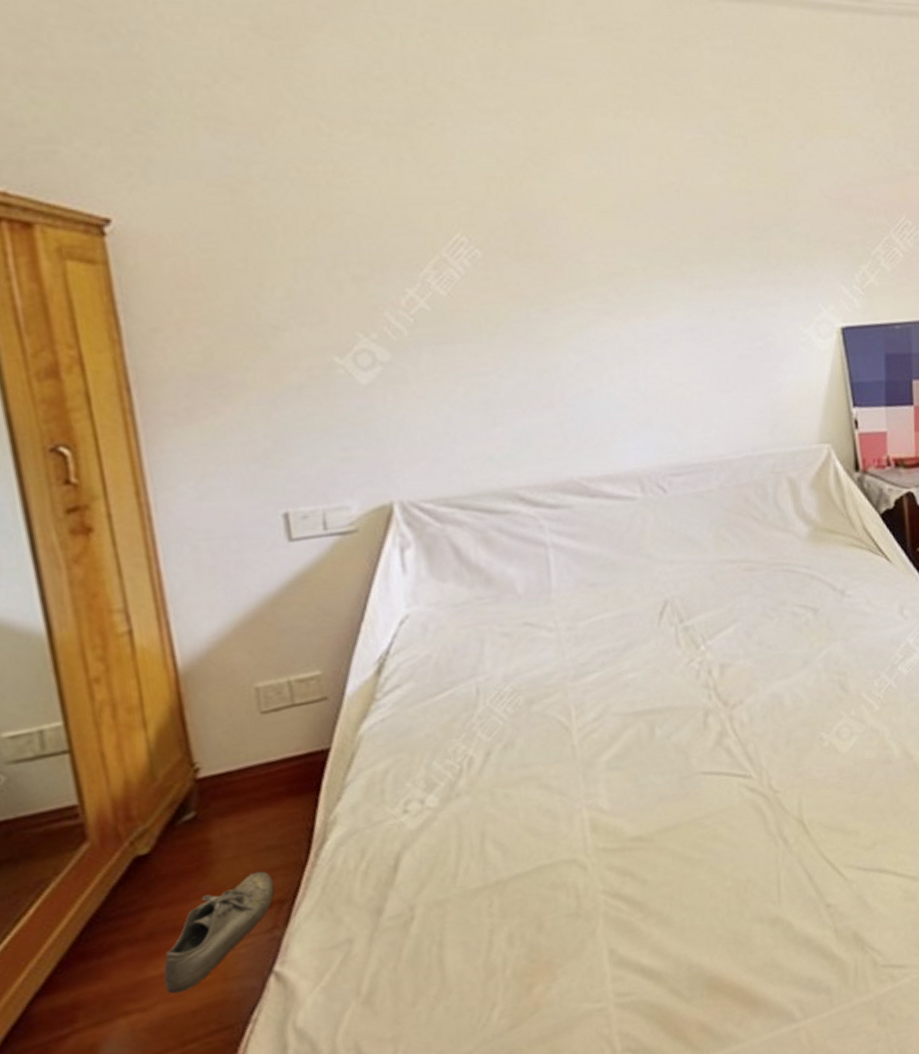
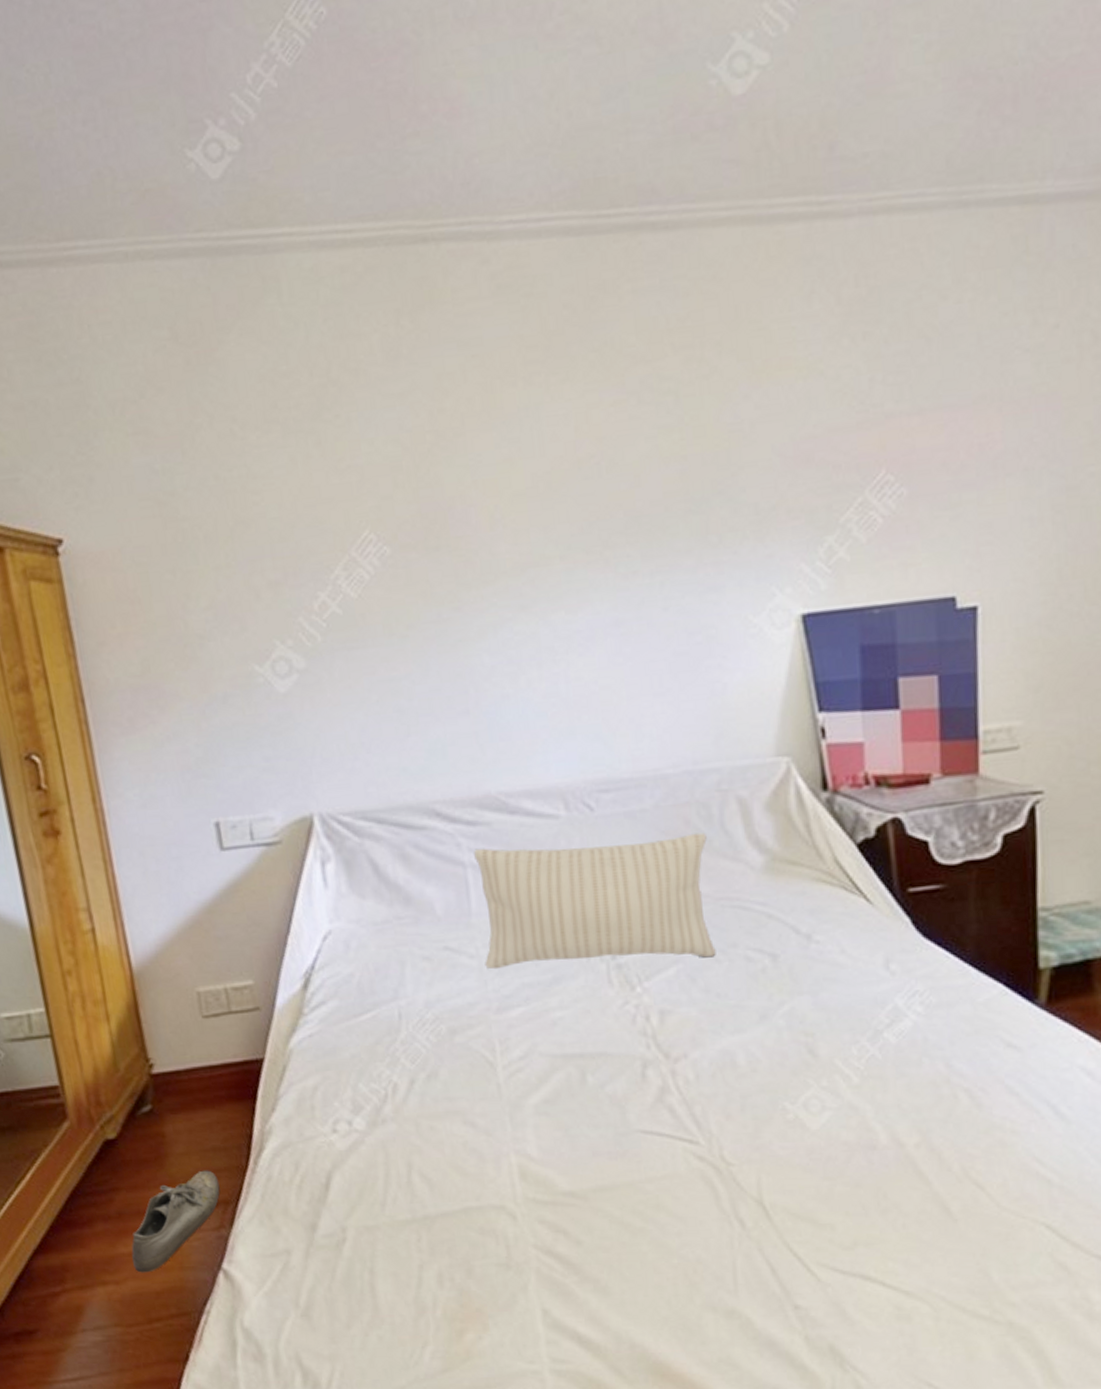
pillow: none [555,508,769,641] -> present [474,832,716,970]

